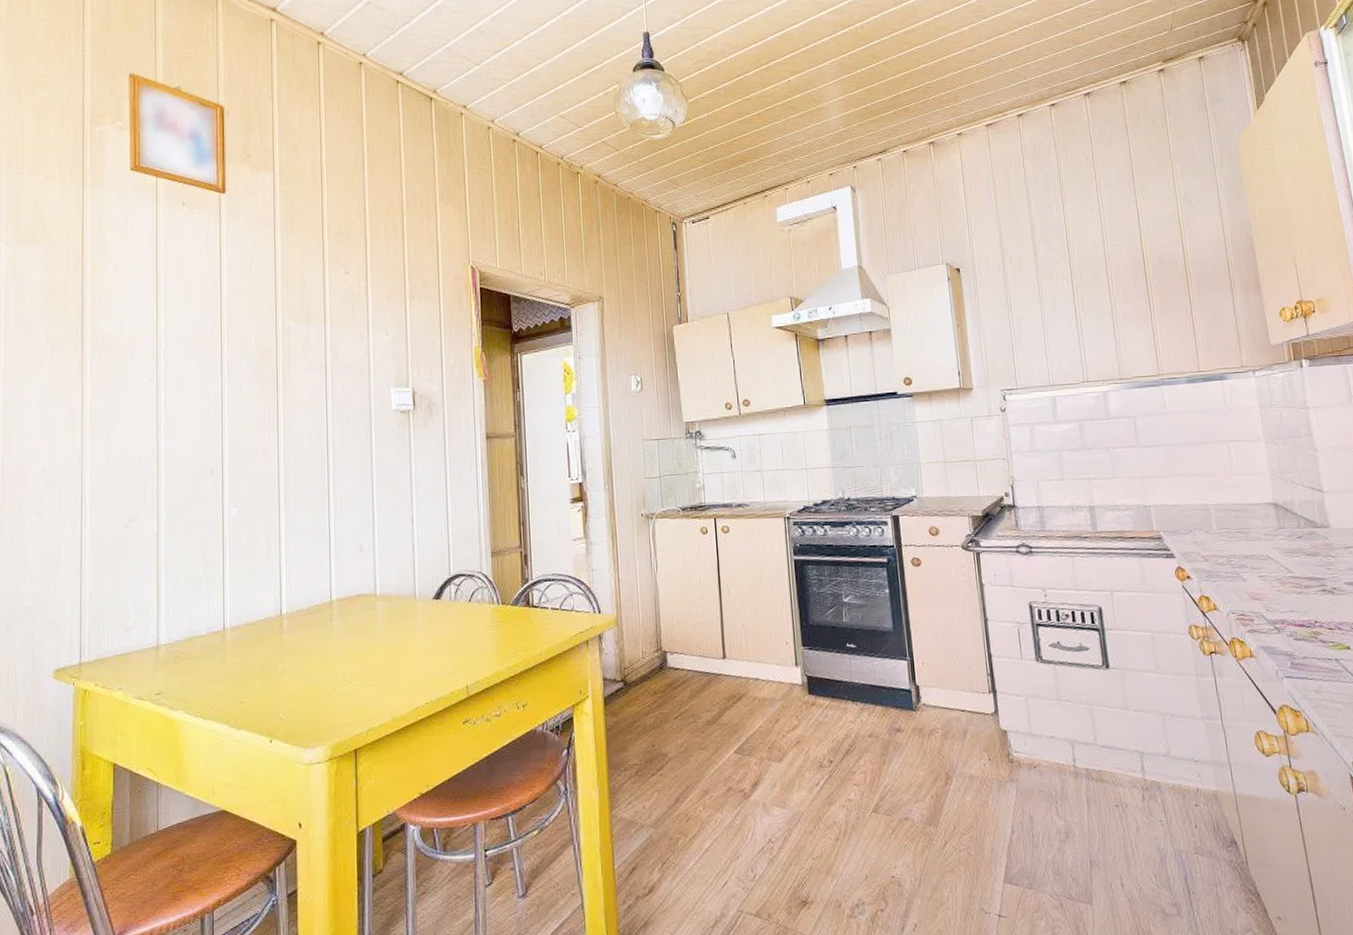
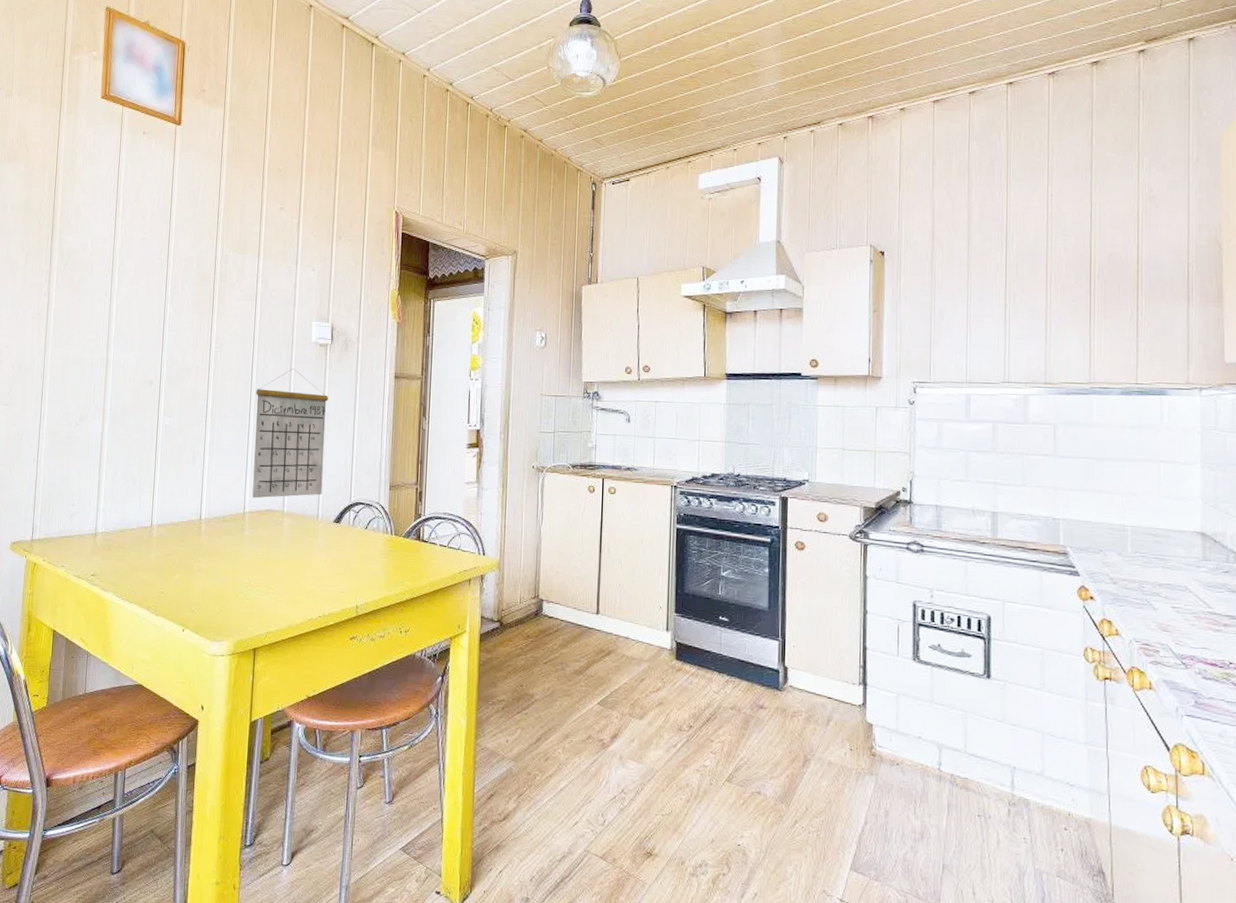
calendar: none [334,440,418,584] -> present [252,369,328,499]

